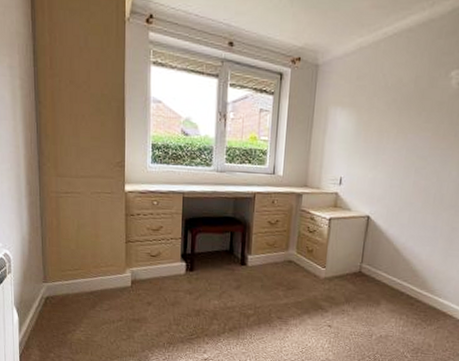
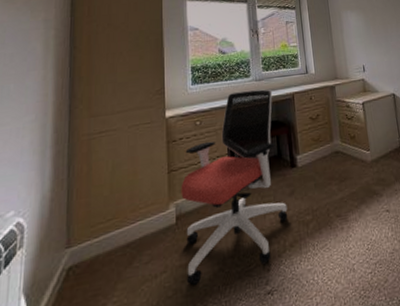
office chair: none [136,180,233,338] -> present [181,89,288,285]

